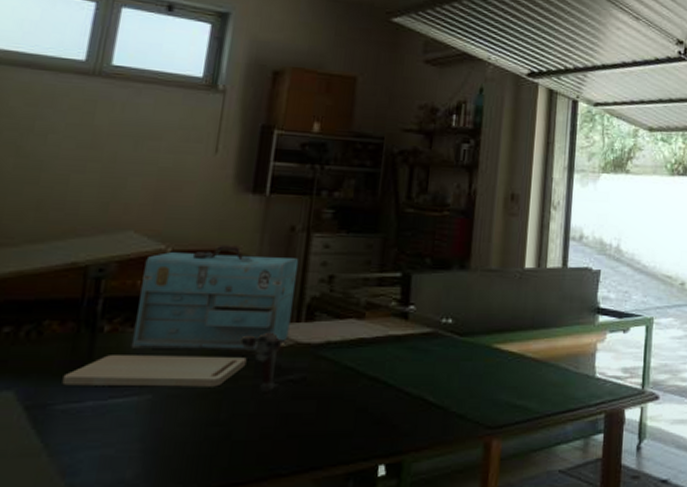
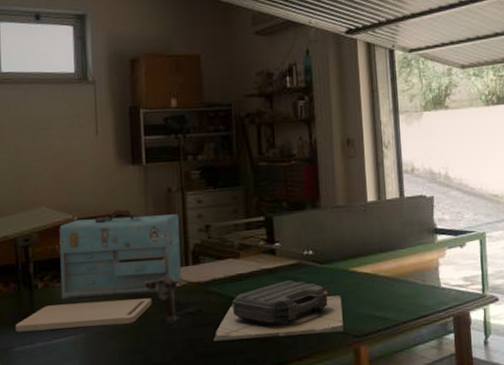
toolbox: none [315,352,478,421] -> present [214,280,344,342]

